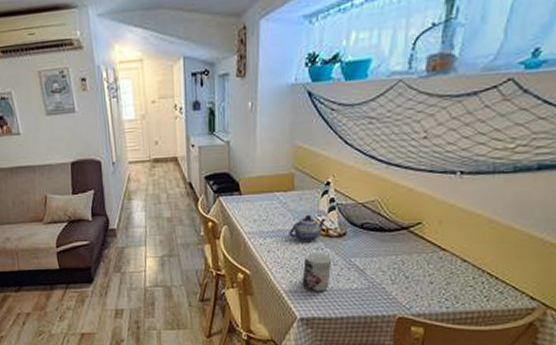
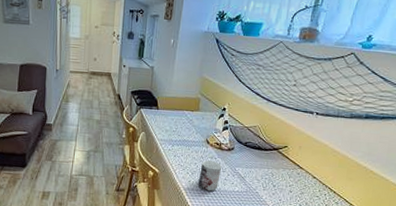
teapot: present [289,214,326,243] -> none [192,130,221,152]

